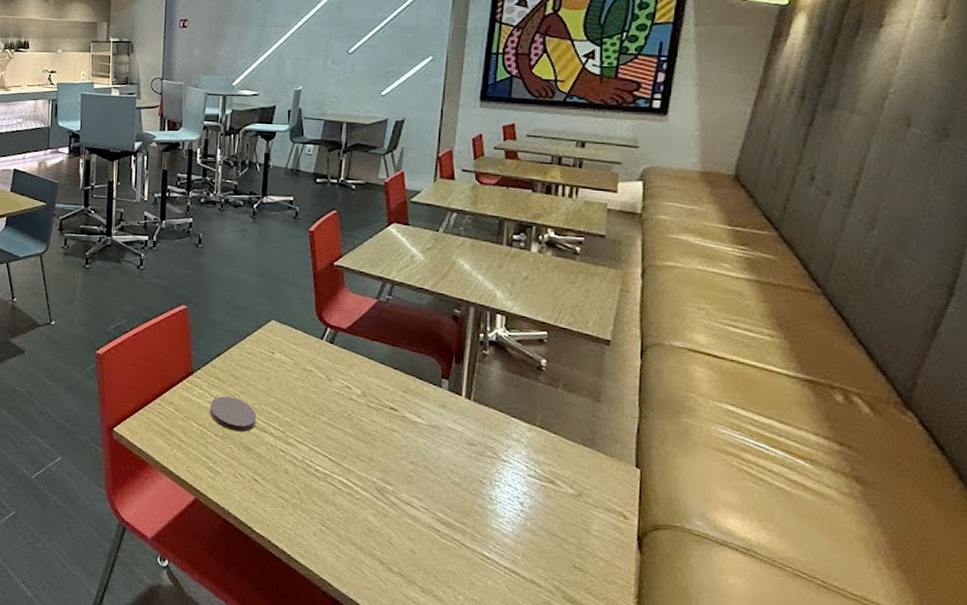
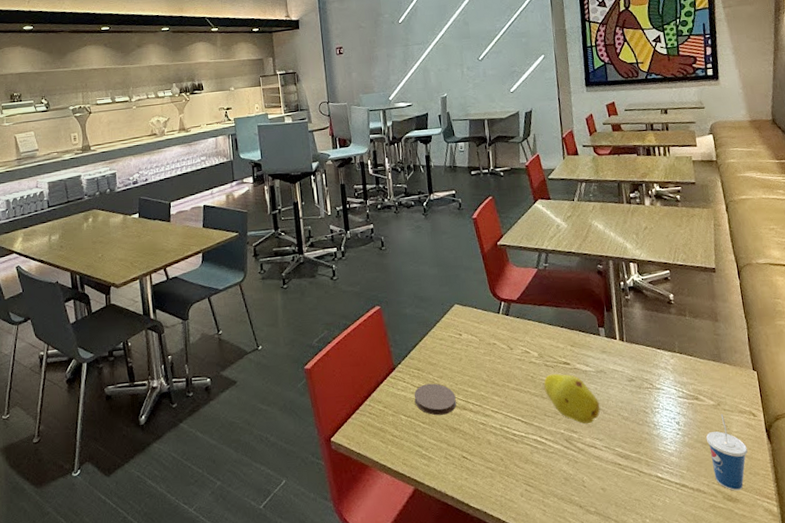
fruit: none [361,416,426,479] -> present [543,373,601,424]
cup: none [555,506,607,595] -> present [706,413,748,491]

